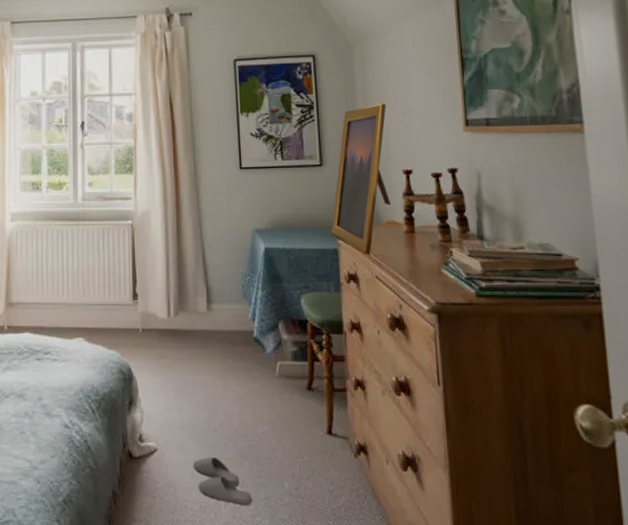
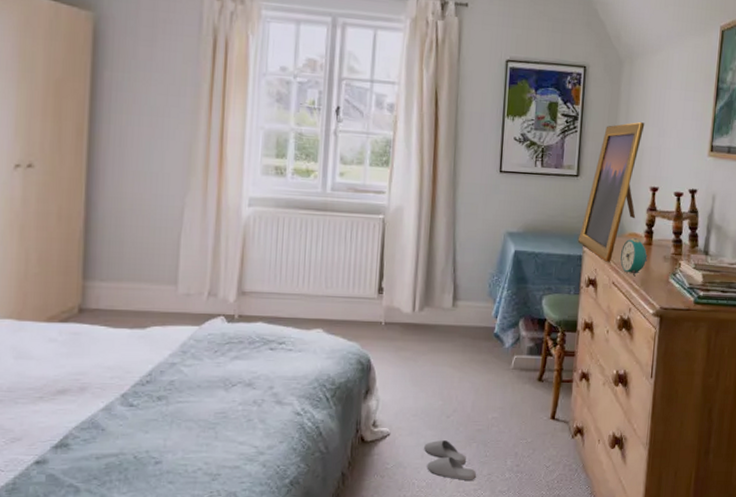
alarm clock: none [380,227,412,269] -> present [620,238,648,277]

